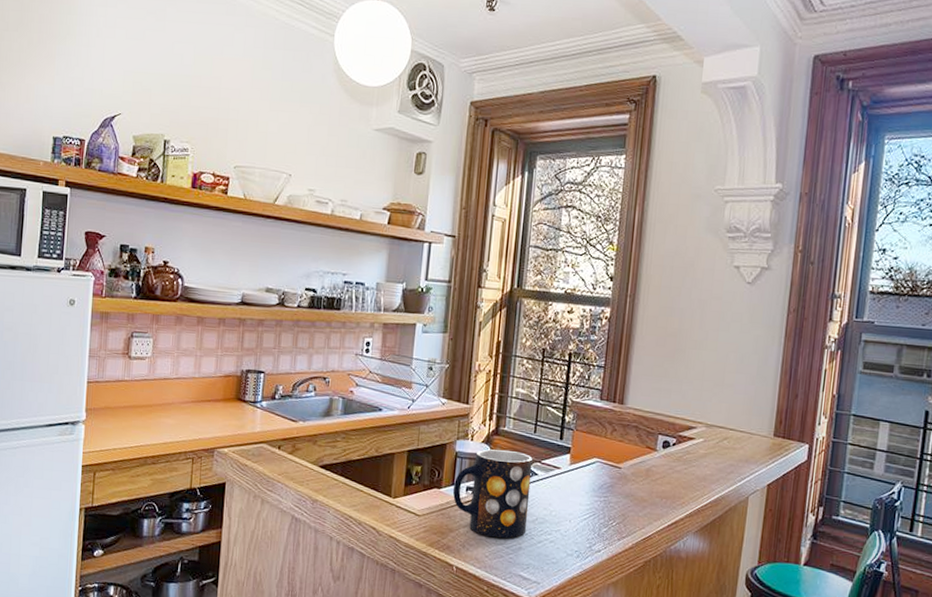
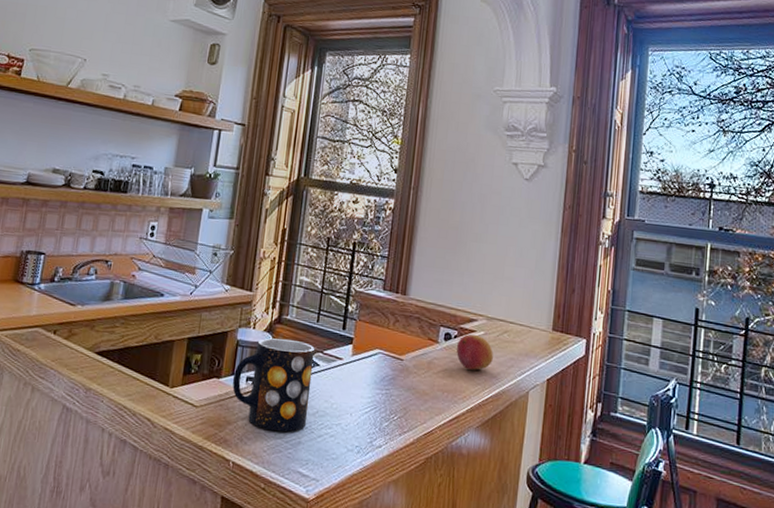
fruit: none [674,441,713,477] -> present [456,334,493,370]

